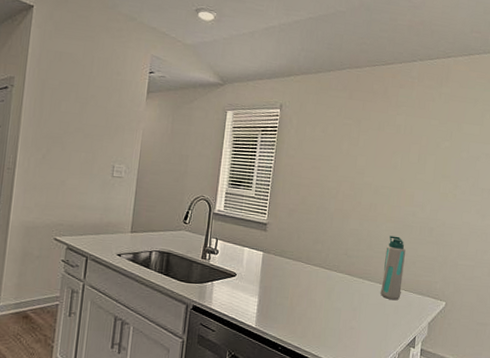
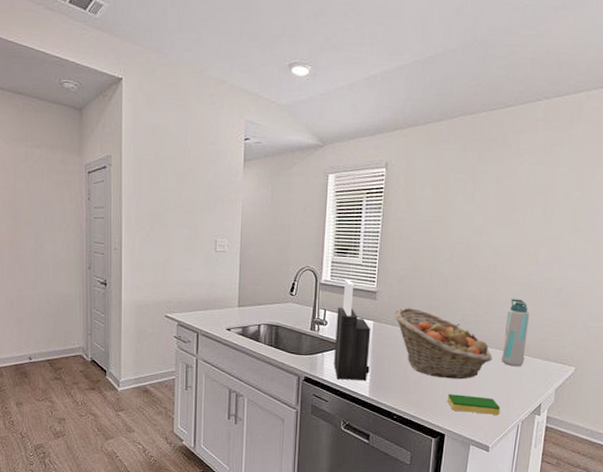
knife block: none [222,210,260,311] -> present [334,279,371,381]
fruit basket: none [282,240,372,312] -> present [394,308,492,380]
dish sponge: none [330,326,379,347] -> present [447,394,501,415]

